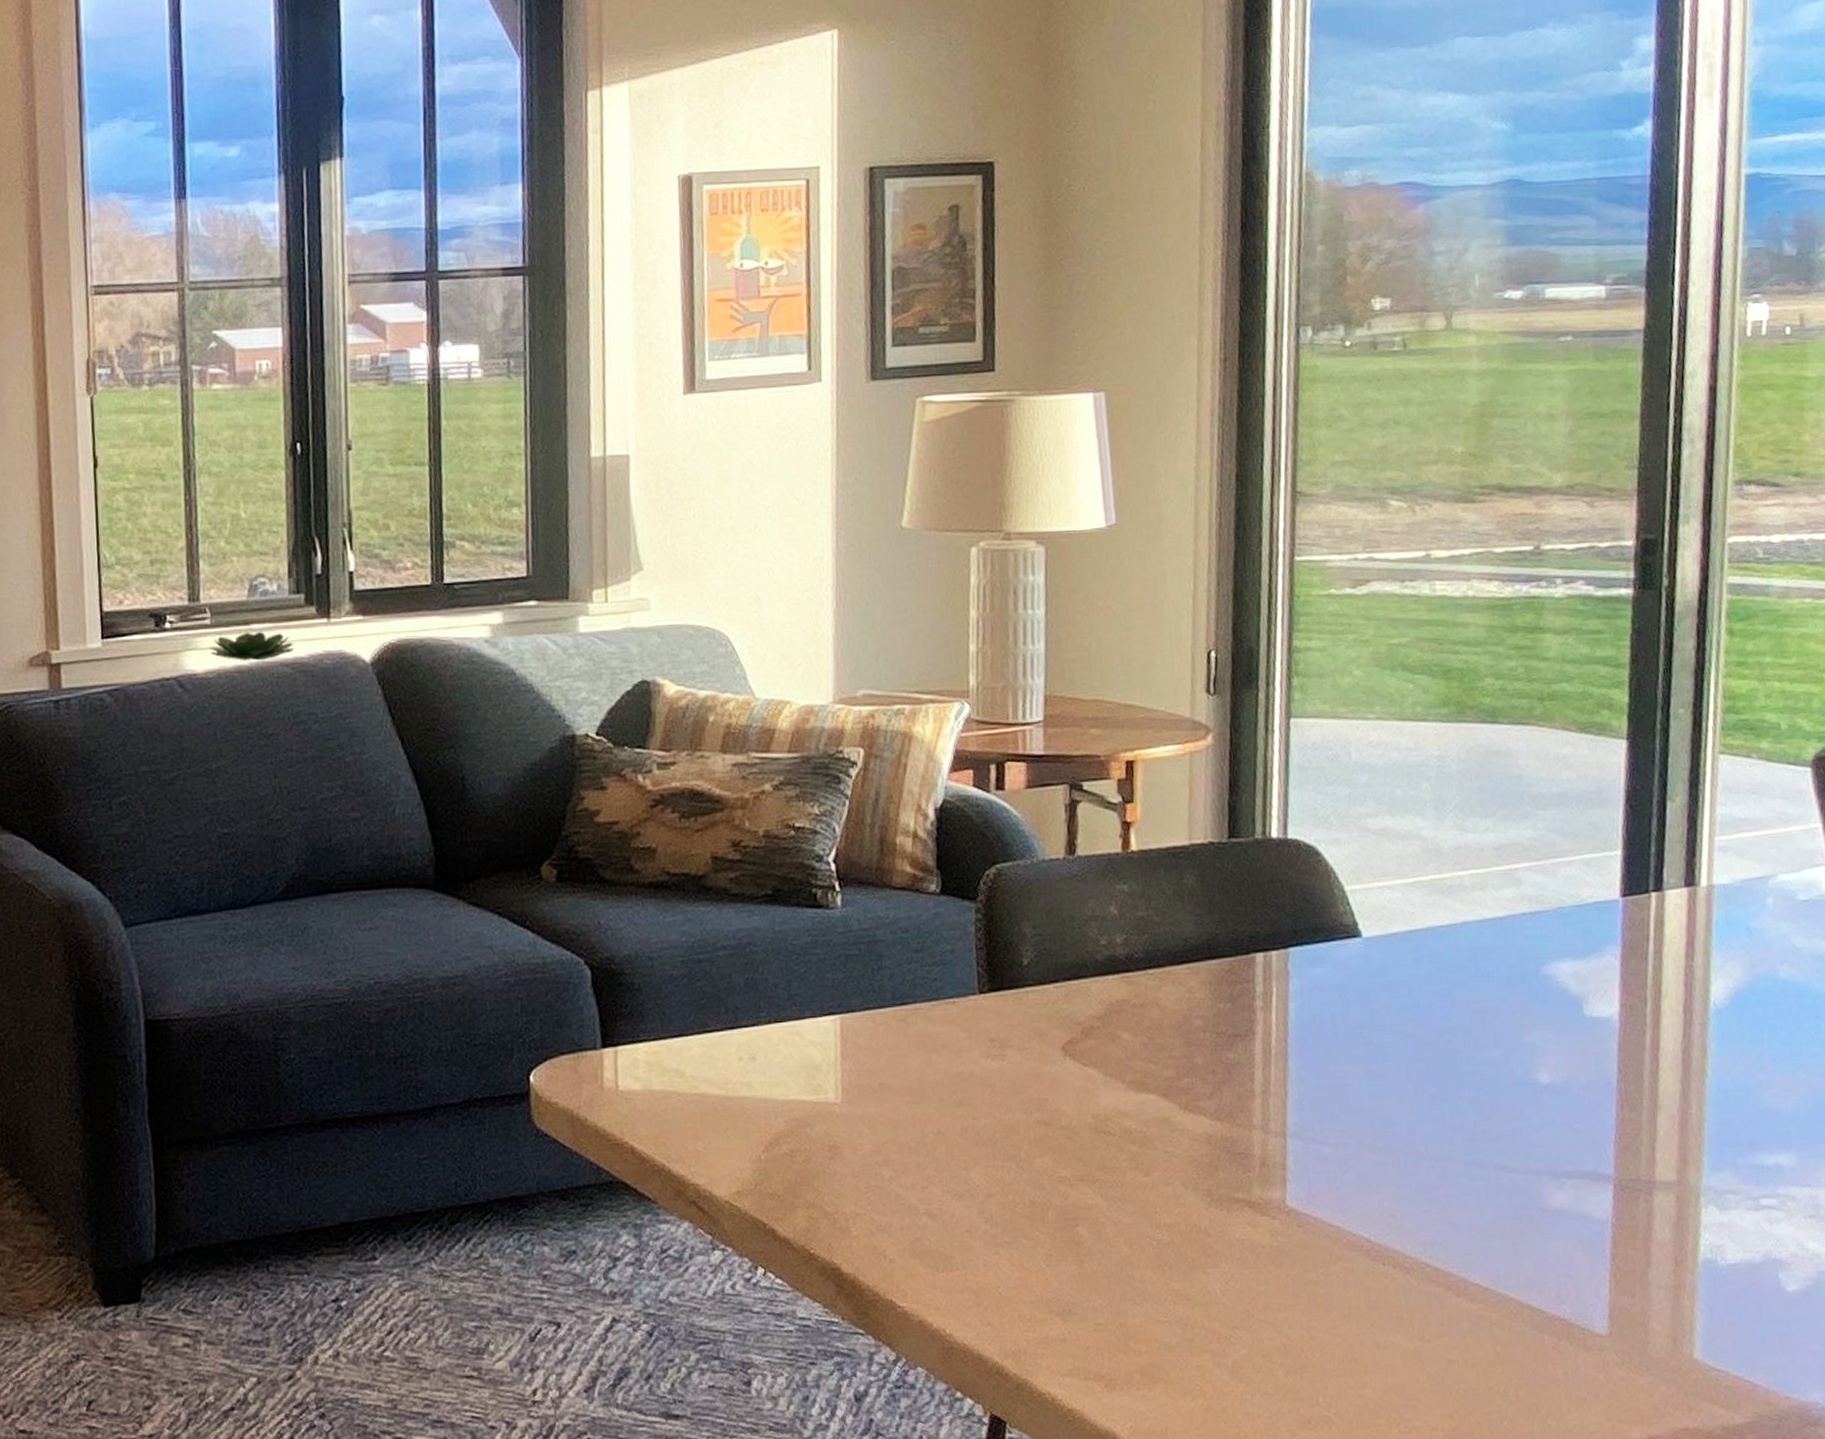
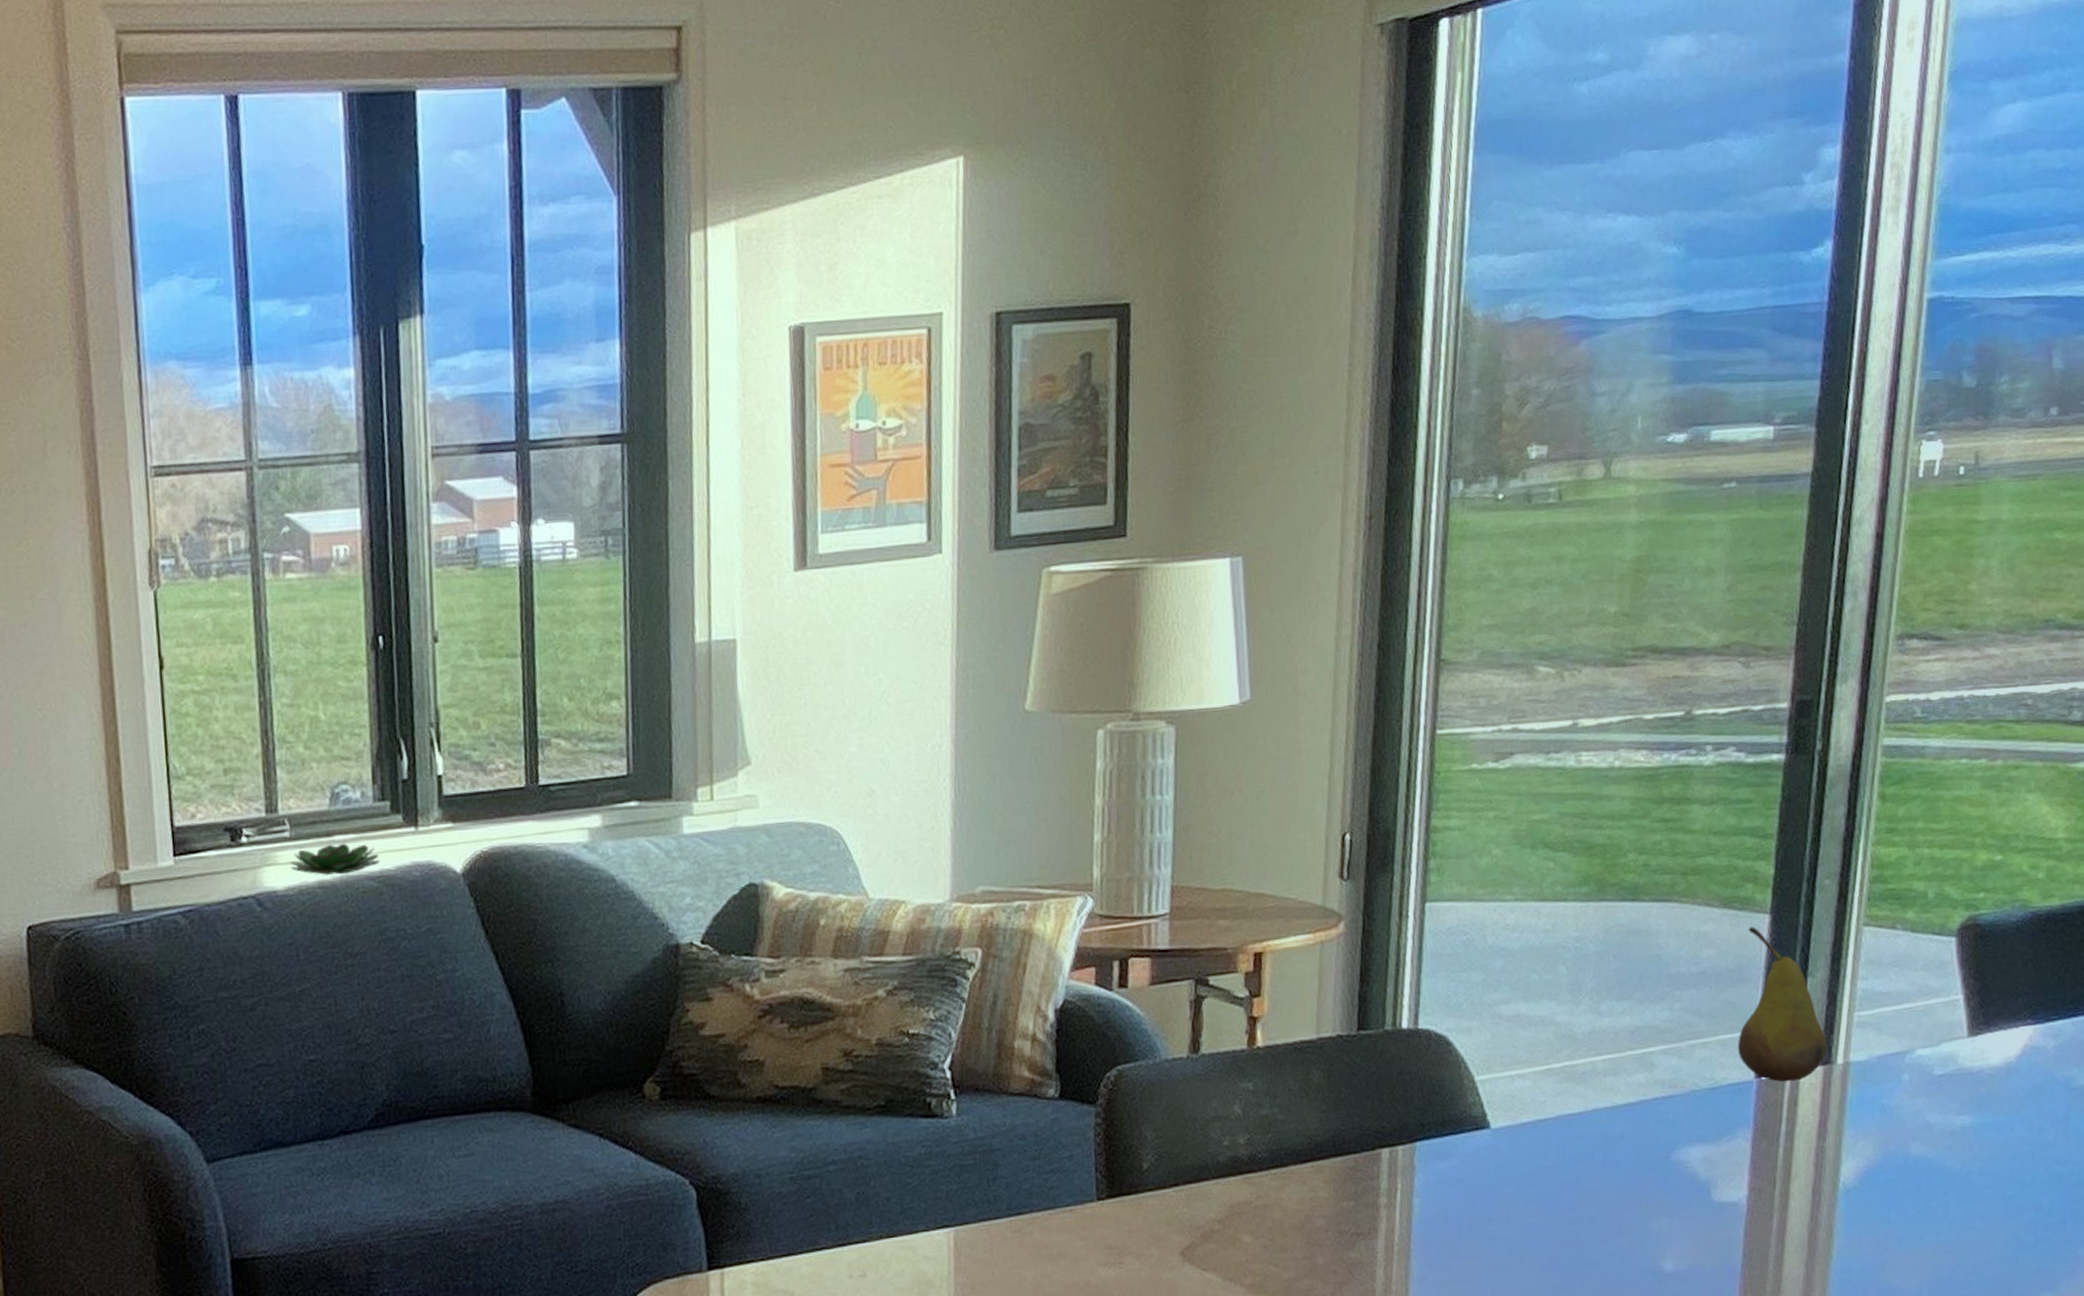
fruit: none [1601,751,1690,902] -> present [1737,926,1828,1082]

